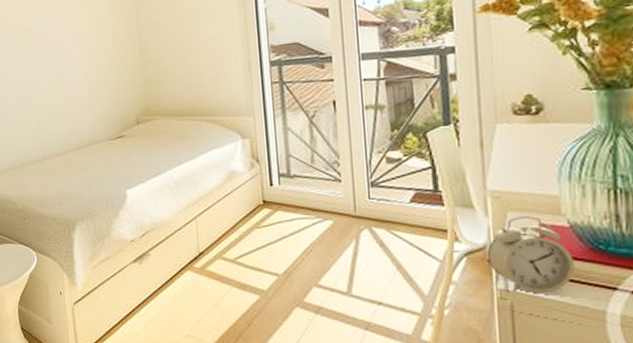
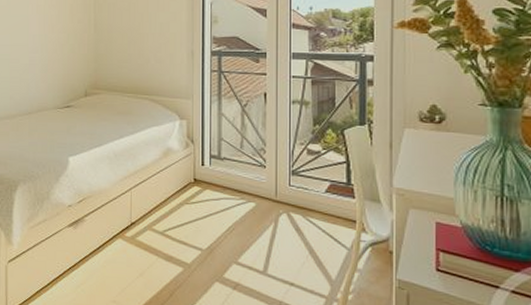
alarm clock: present [486,216,574,294] -> none [389,214,463,287]

